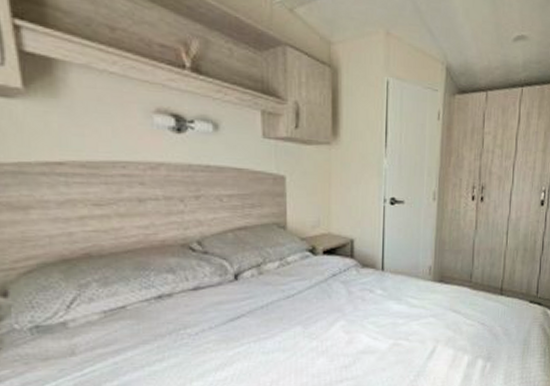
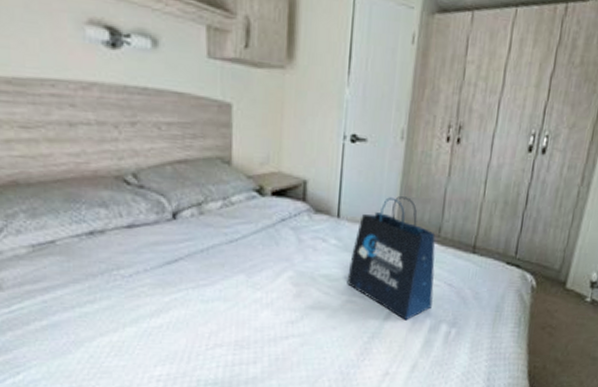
tote bag: none [393,249,469,358] -> present [347,196,436,321]

